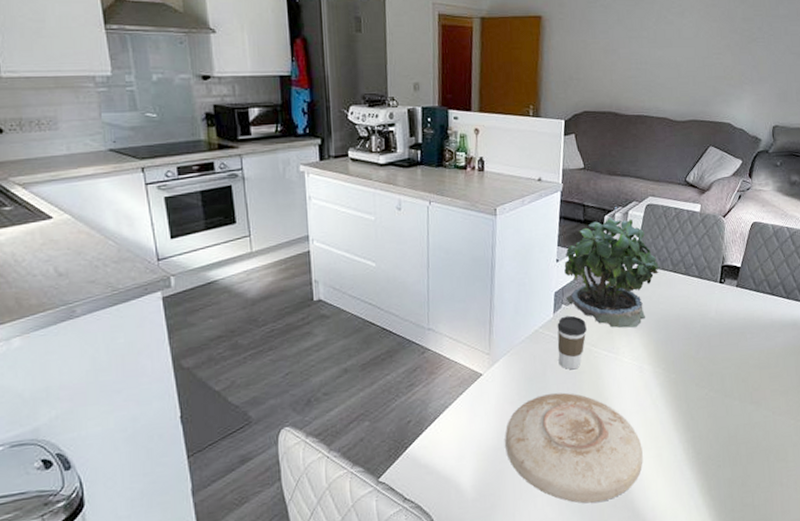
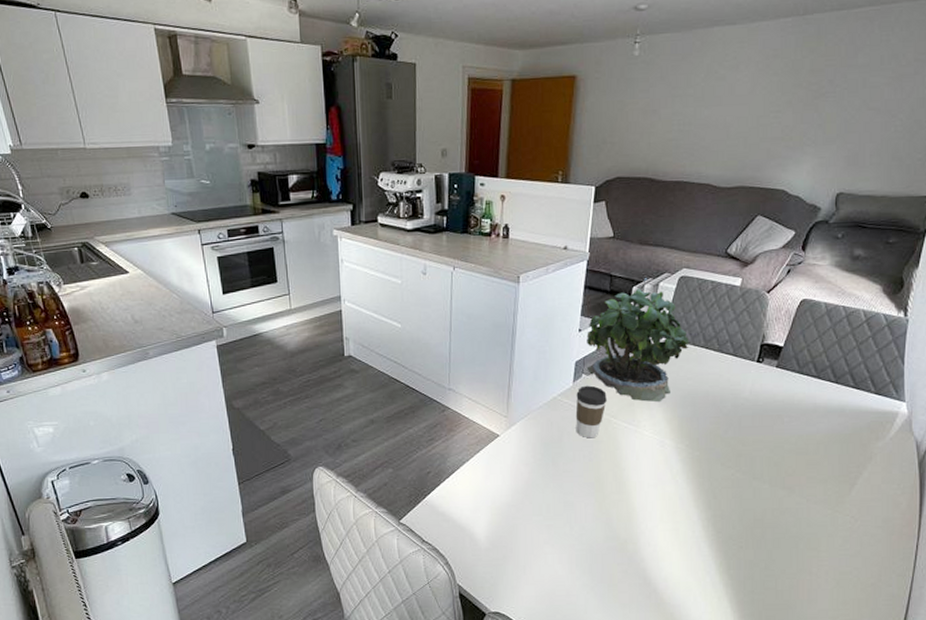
plate: present [505,392,643,504] -> none [519,459,658,566]

